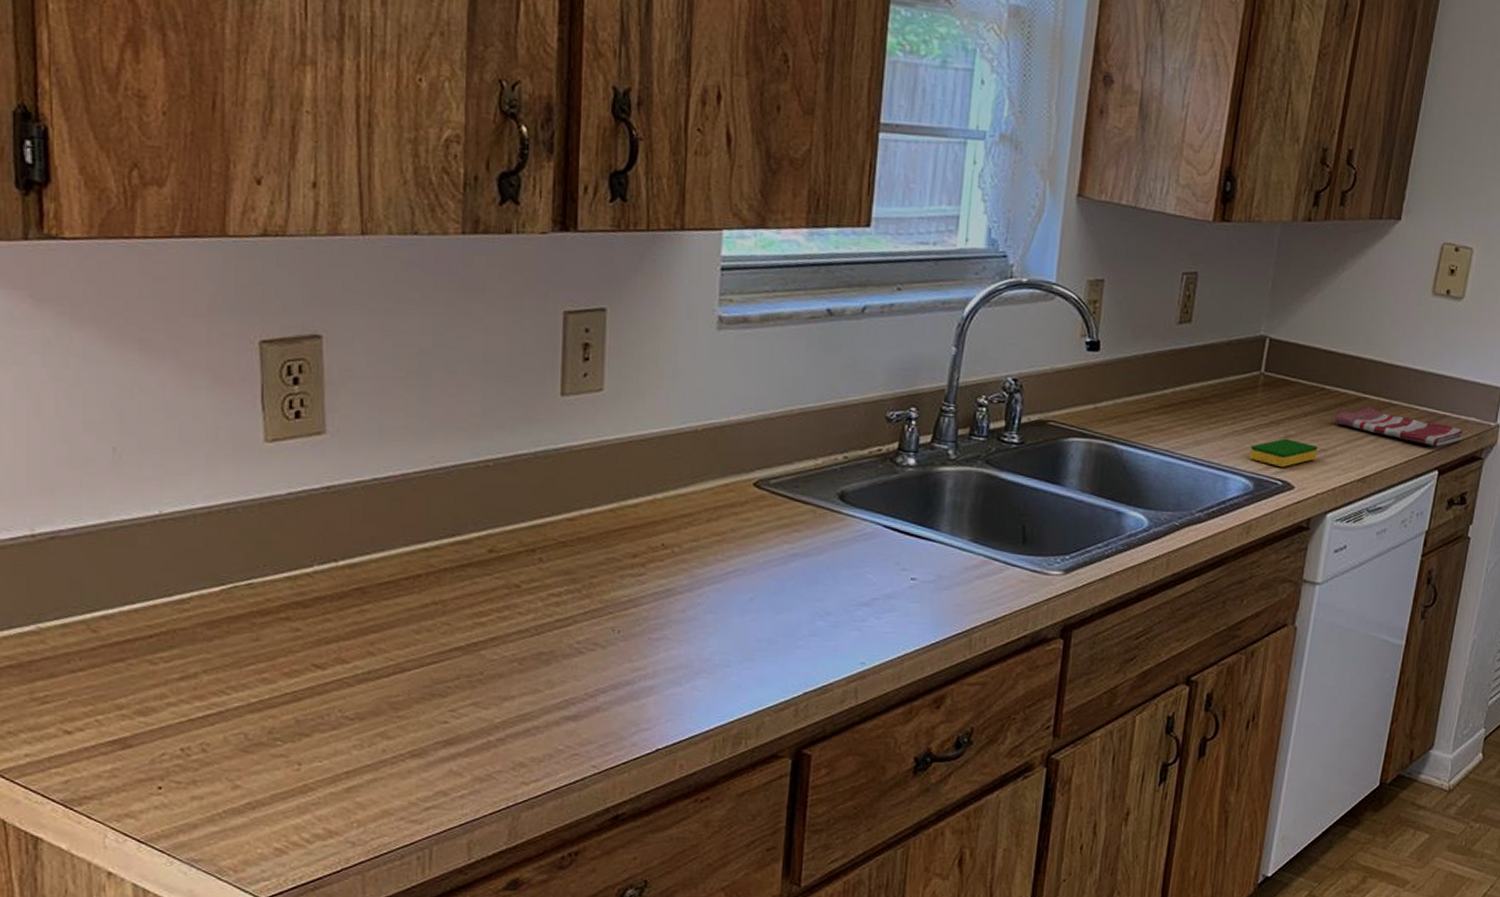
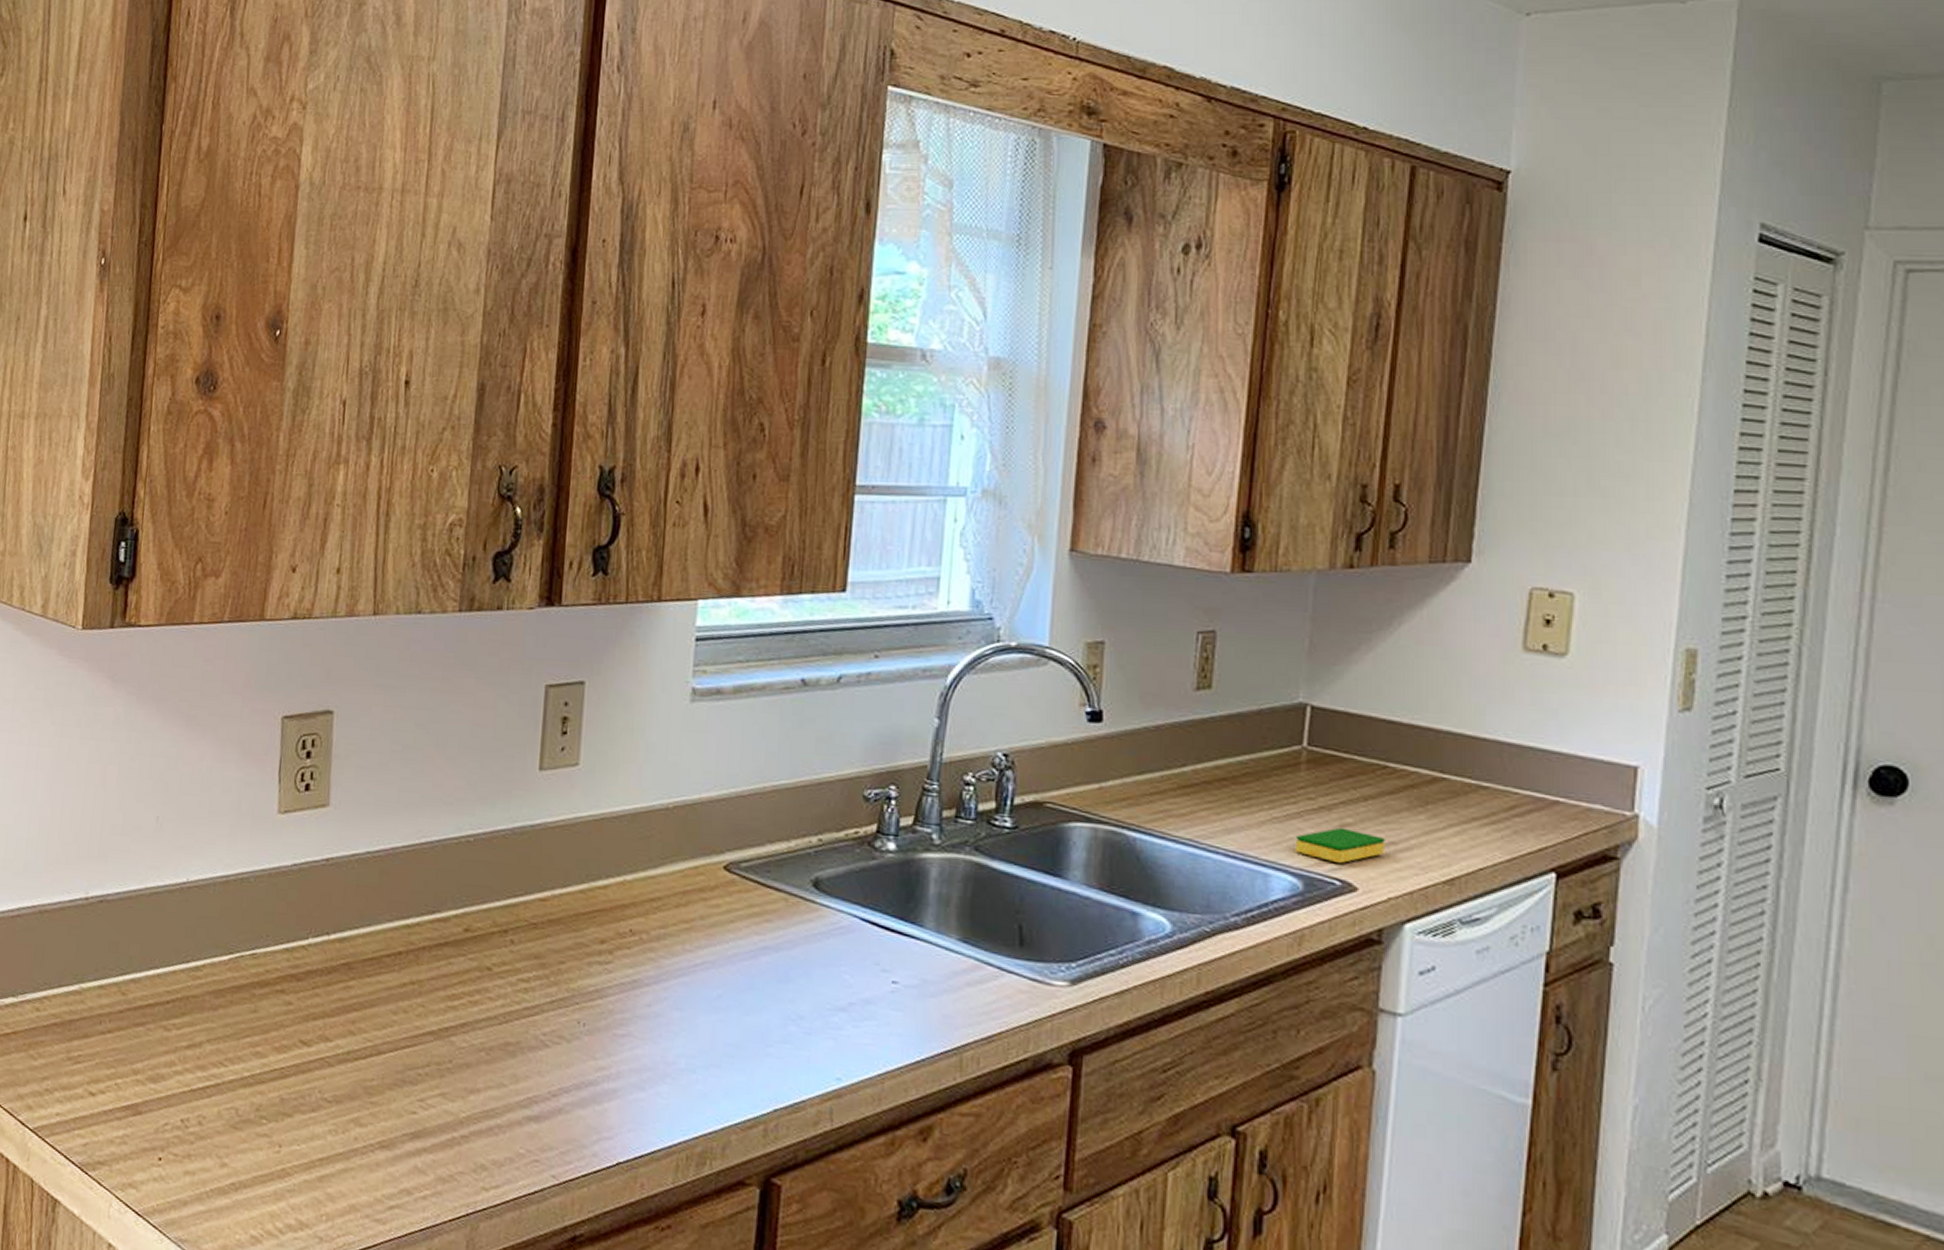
dish towel: present [1335,406,1463,447] -> none [1405,789,1586,842]

